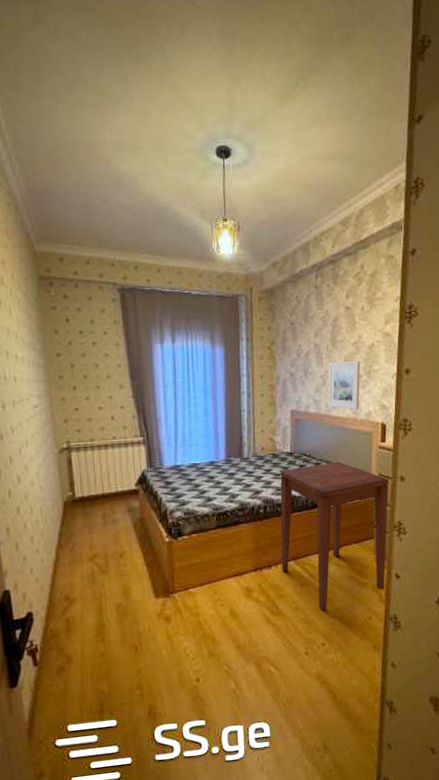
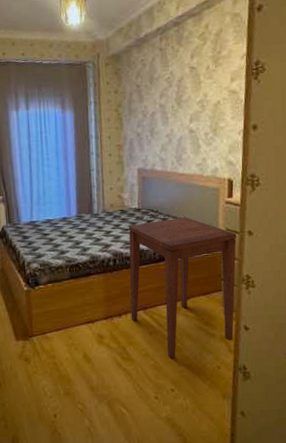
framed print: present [328,361,361,410] -> none [174,119,206,167]

